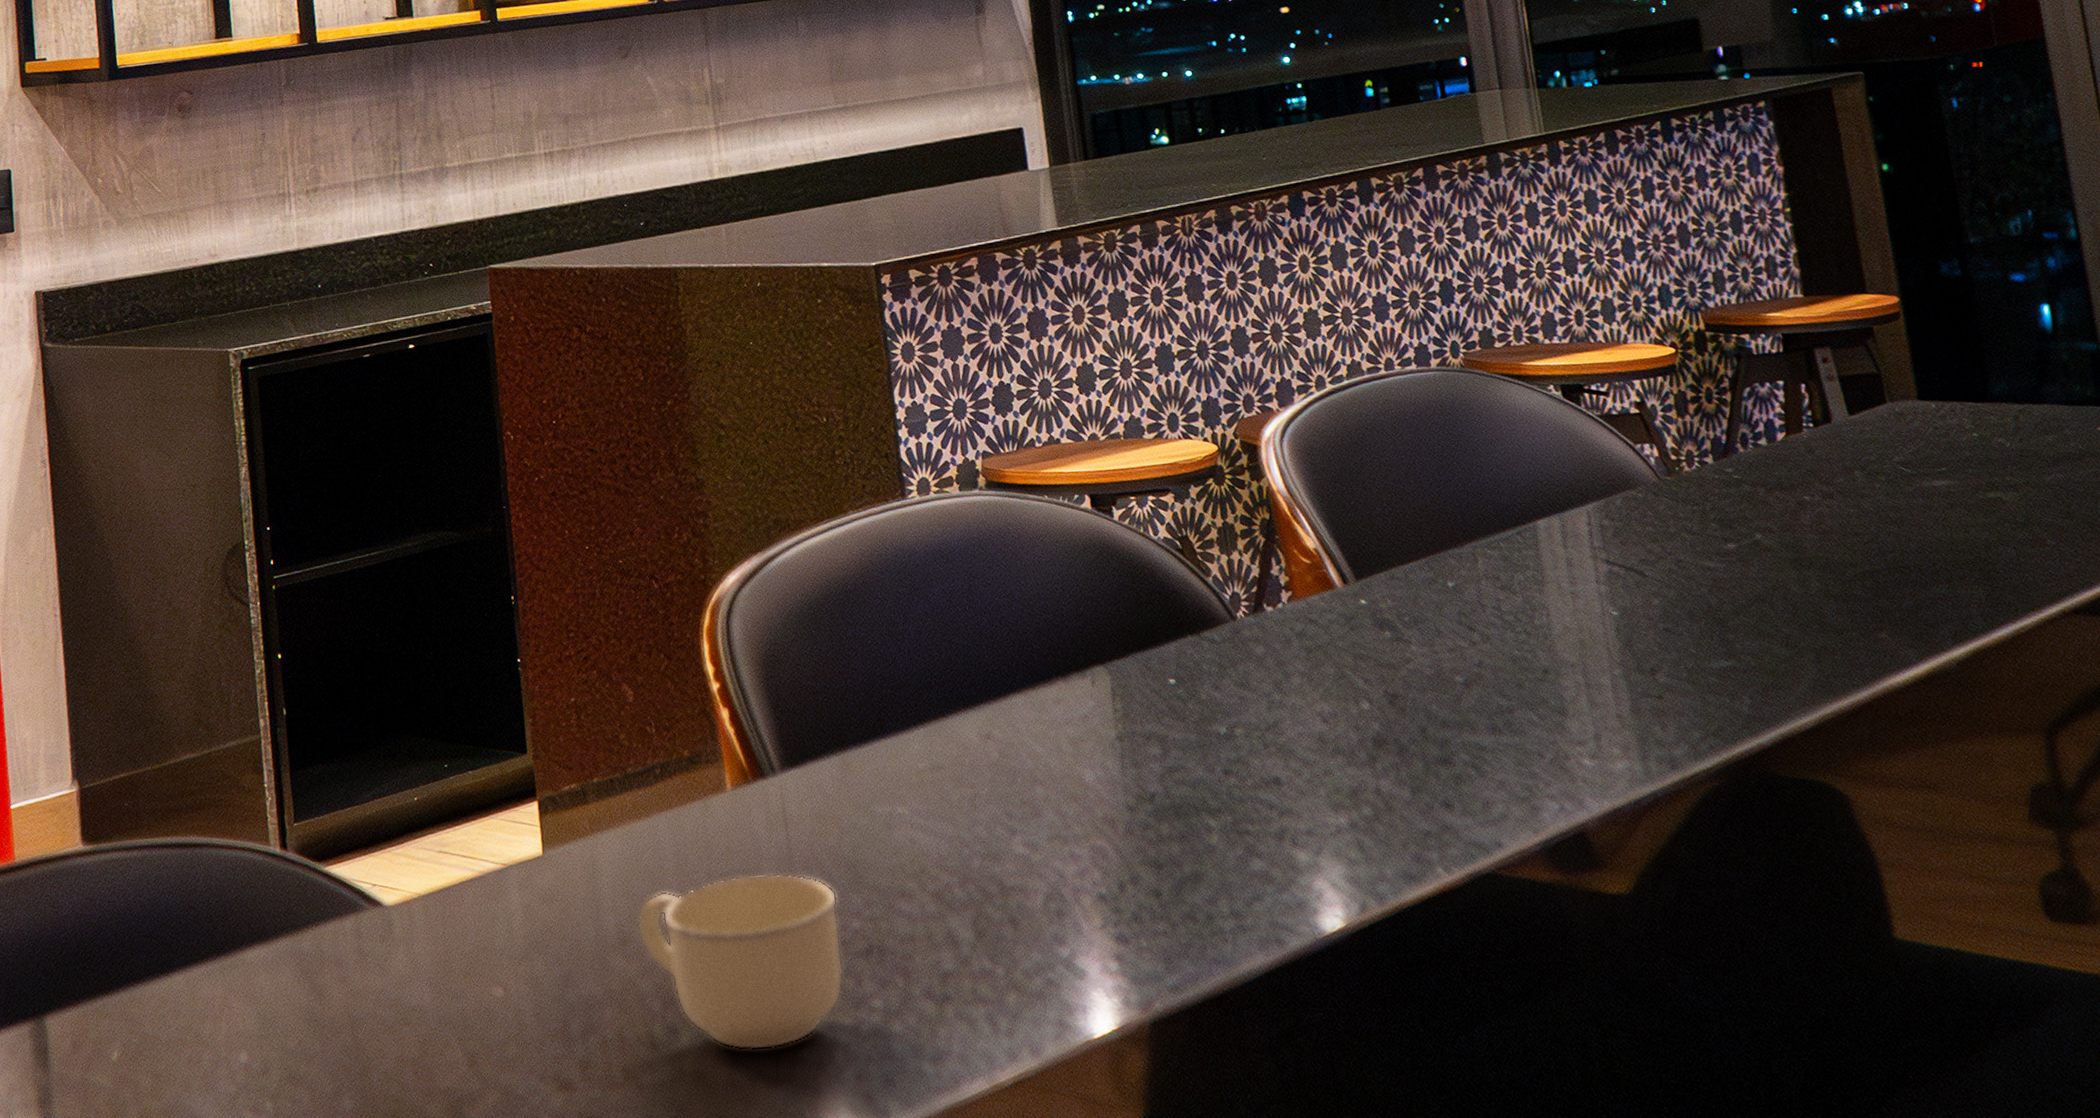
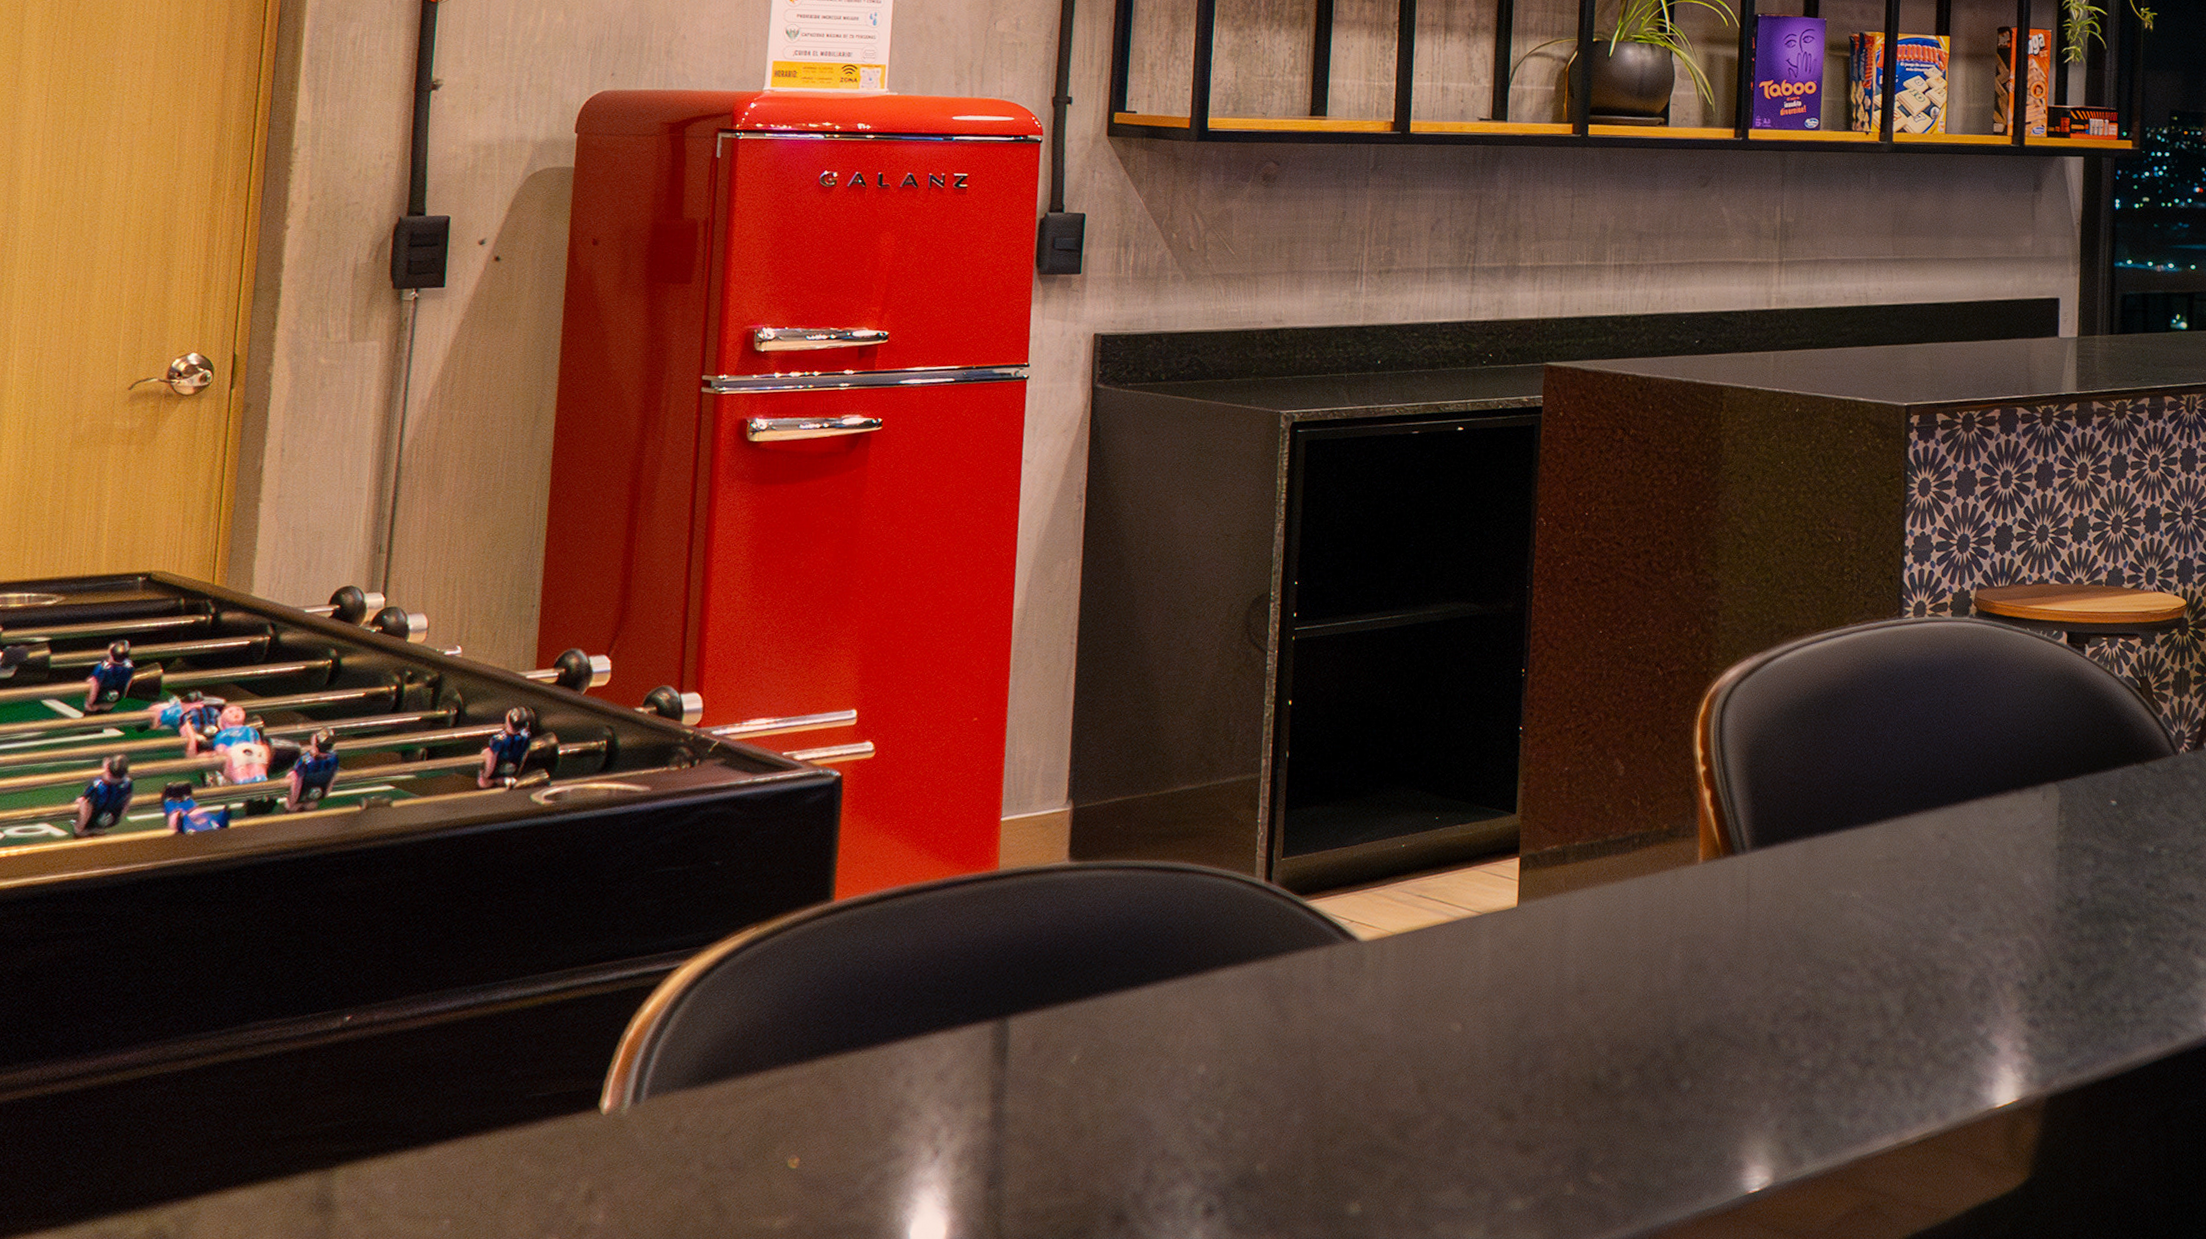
cup: present [637,872,844,1051] -> none [1596,940,1786,1098]

